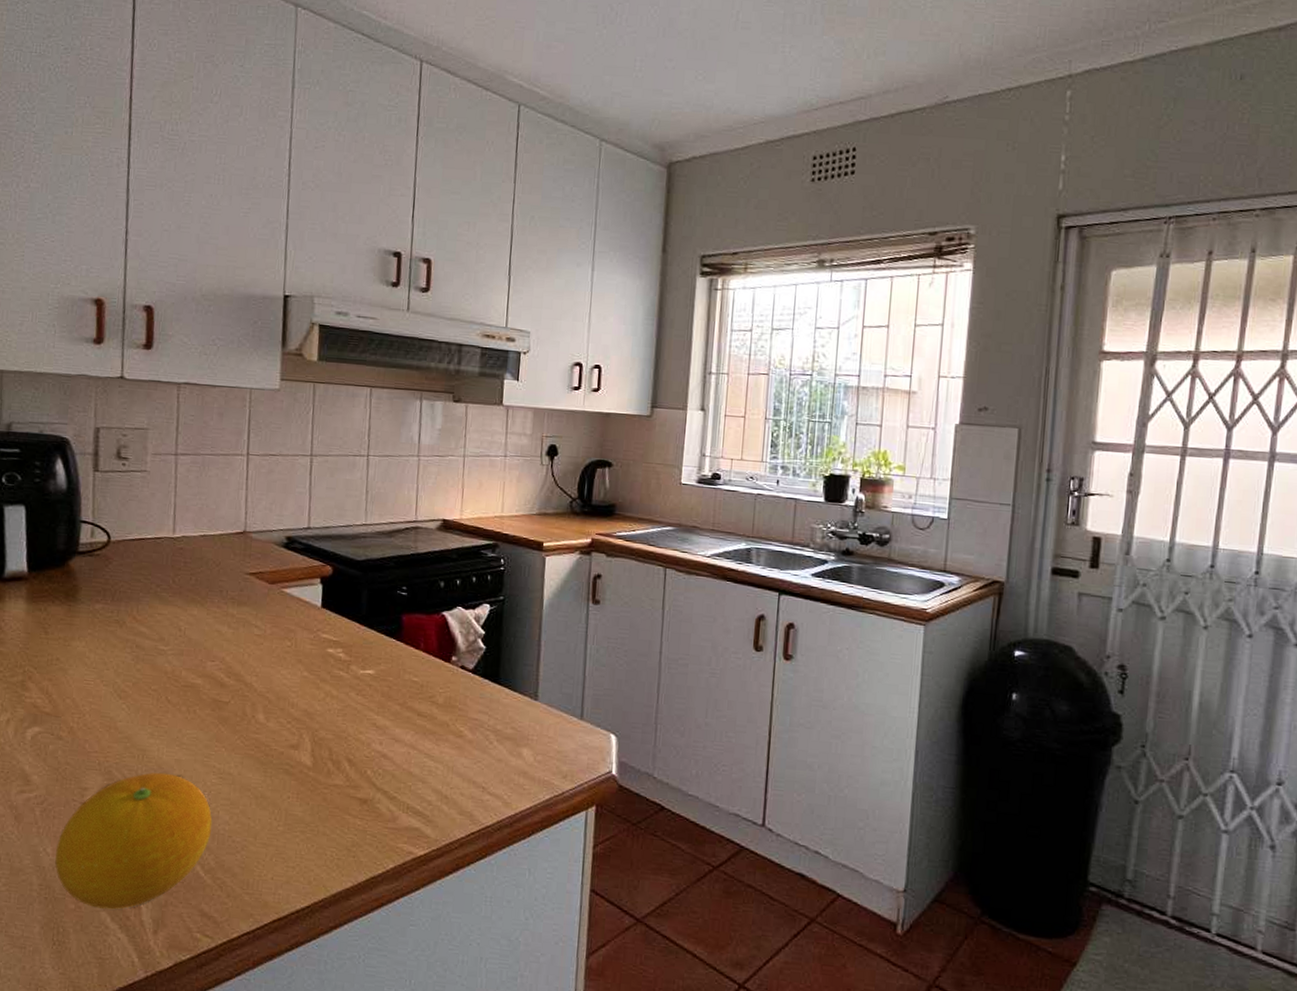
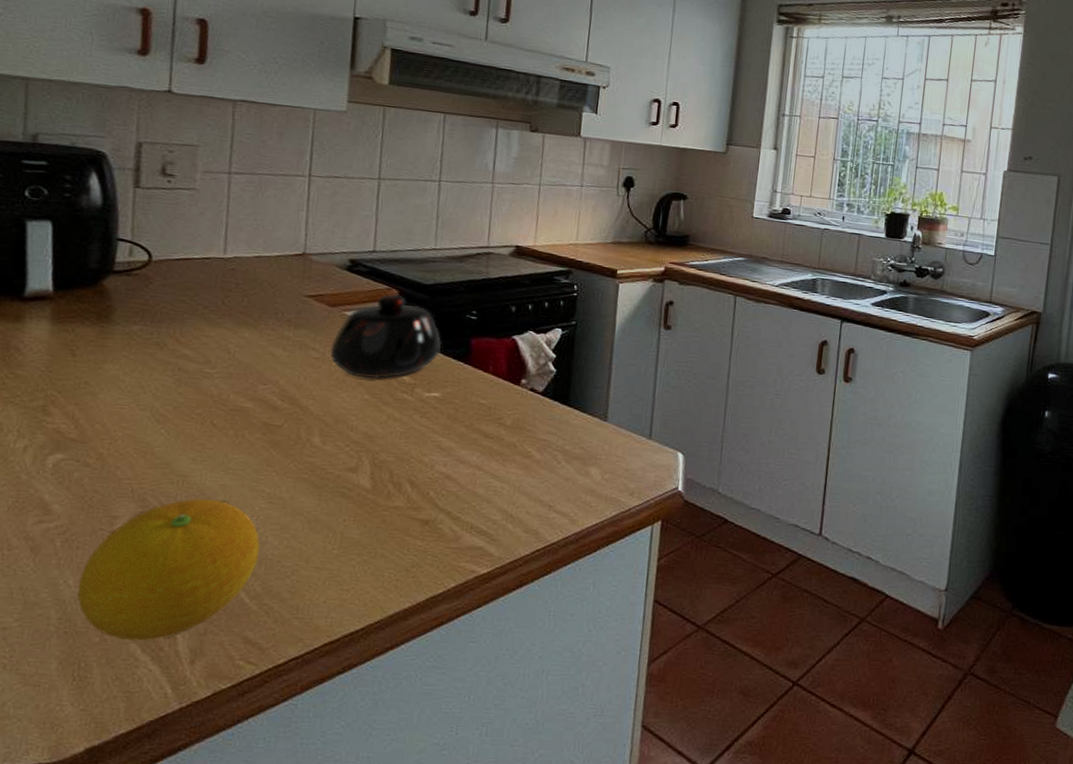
teapot: none [271,571,374,656] -> present [330,294,441,379]

